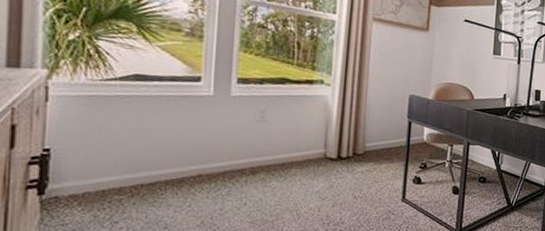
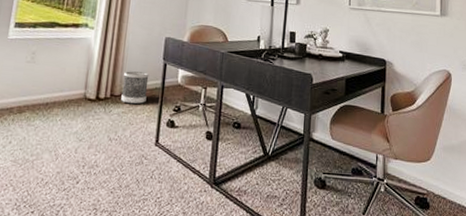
wastebasket: none [364,129,394,163] -> present [121,71,149,105]

